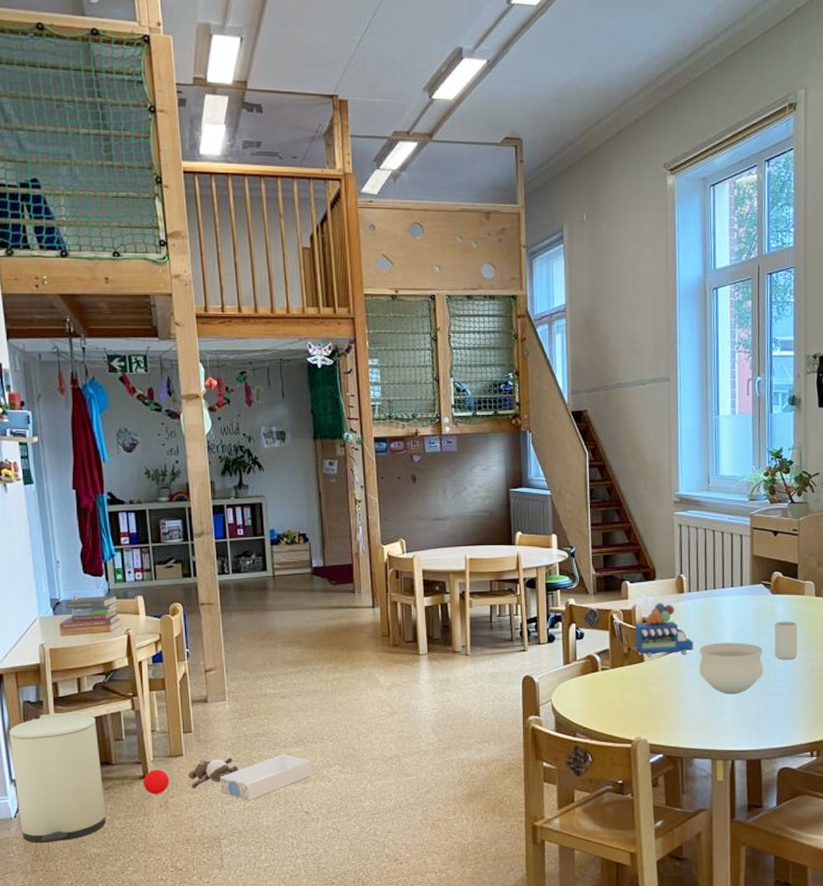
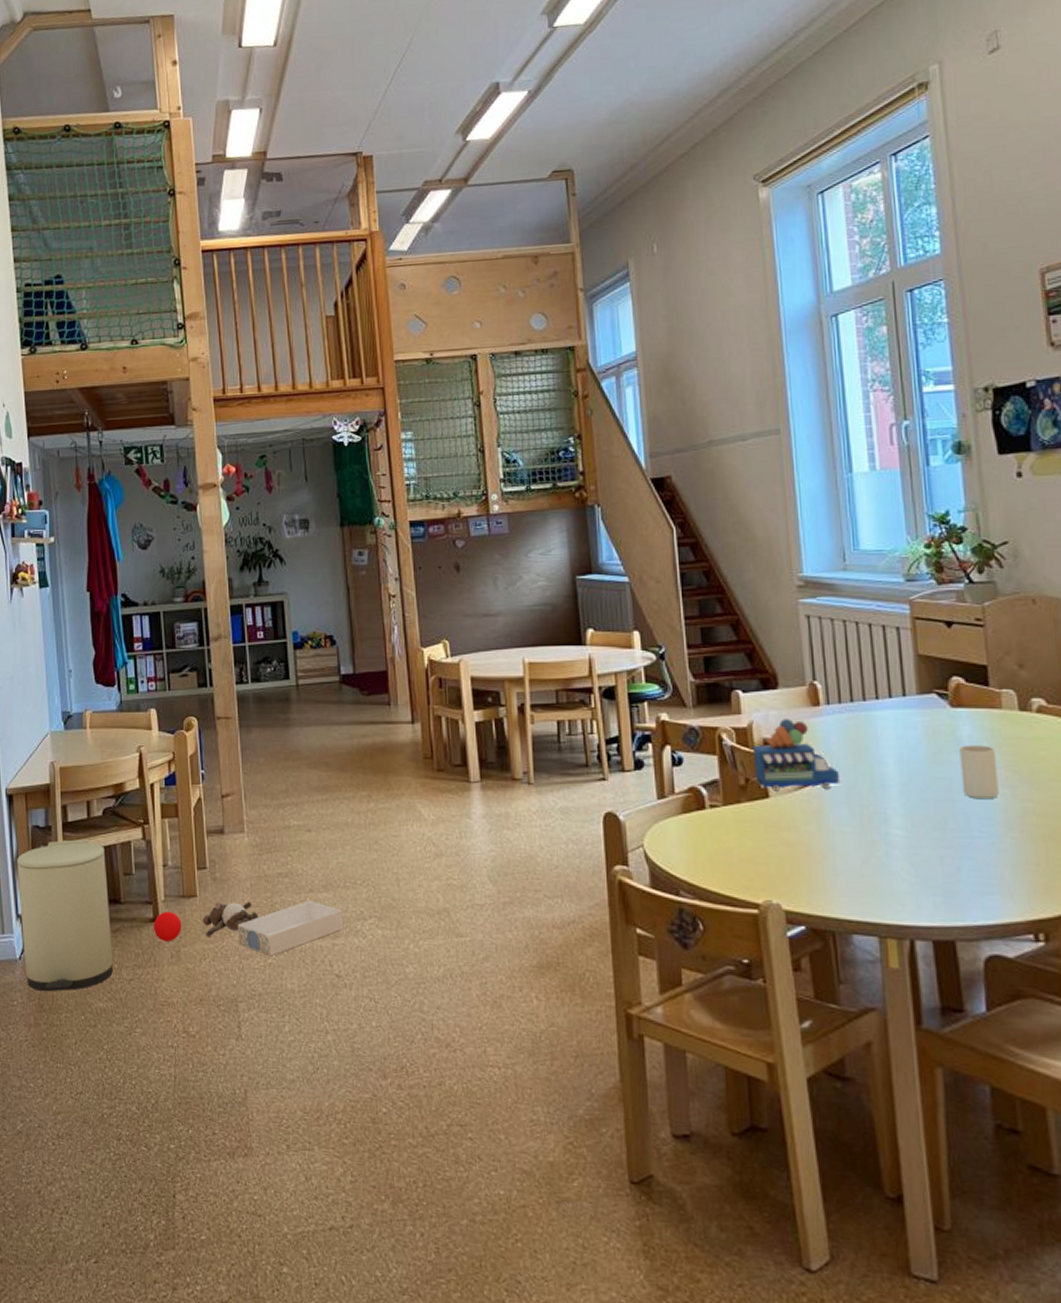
books: present [59,596,122,636] -> none [70,708,134,754]
bowl: present [698,642,764,695] -> none [847,773,948,847]

